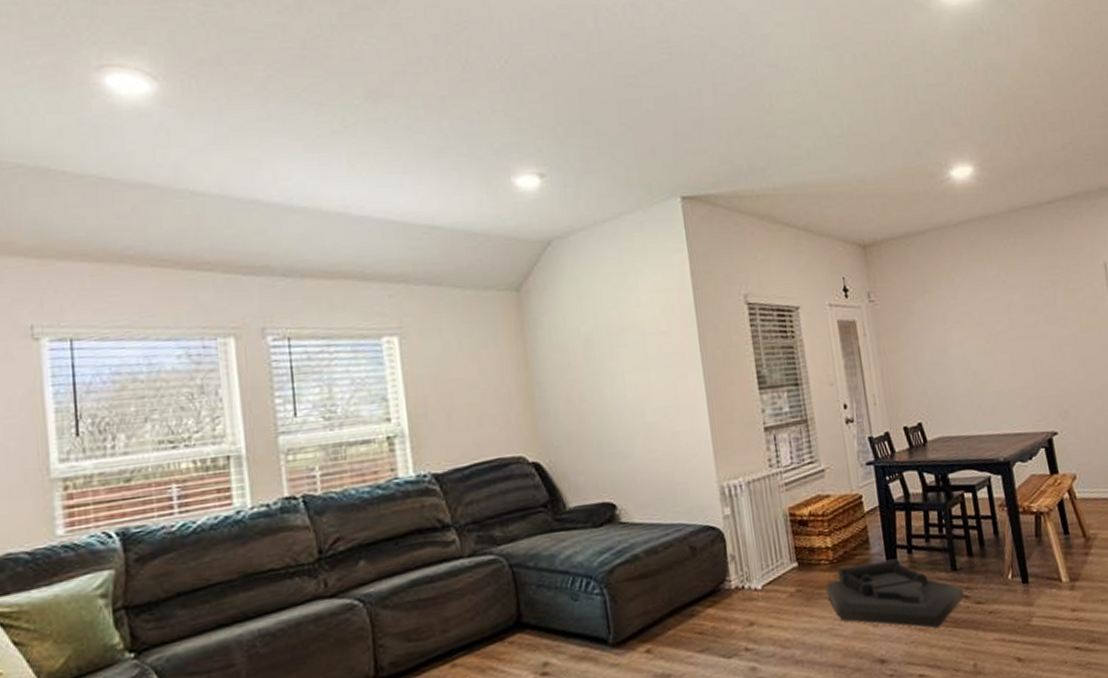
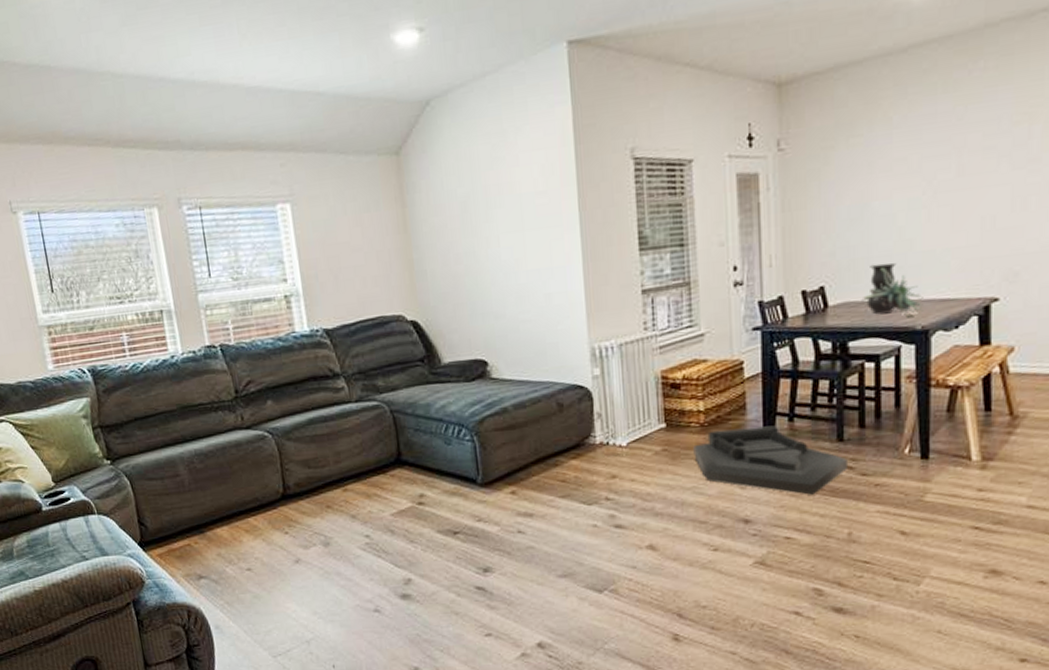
plant: none [953,405,1001,451] -> present [861,266,923,318]
vase: none [955,401,981,448] -> present [866,263,897,315]

